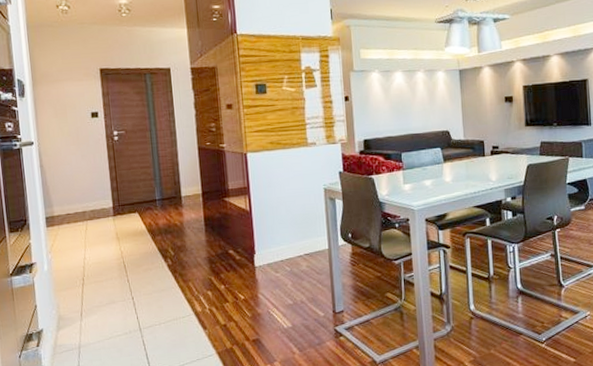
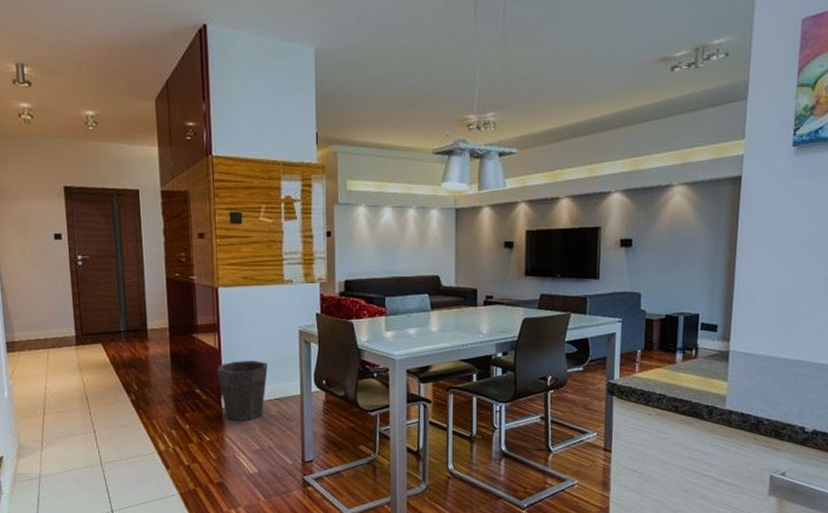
waste bin: none [248,219,297,278] -> present [217,361,268,420]

